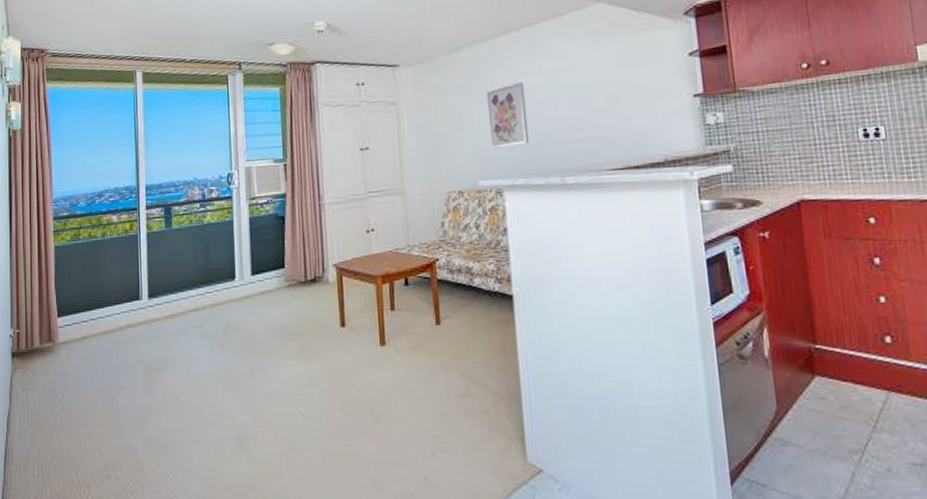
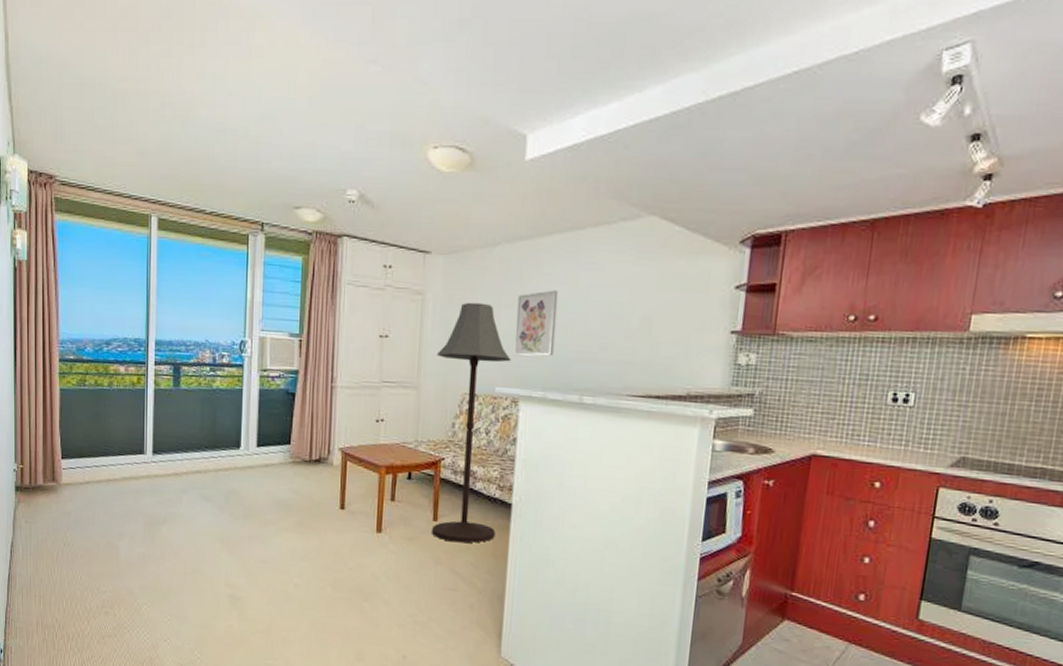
floor lamp: none [416,104,501,344] -> present [432,302,511,543]

